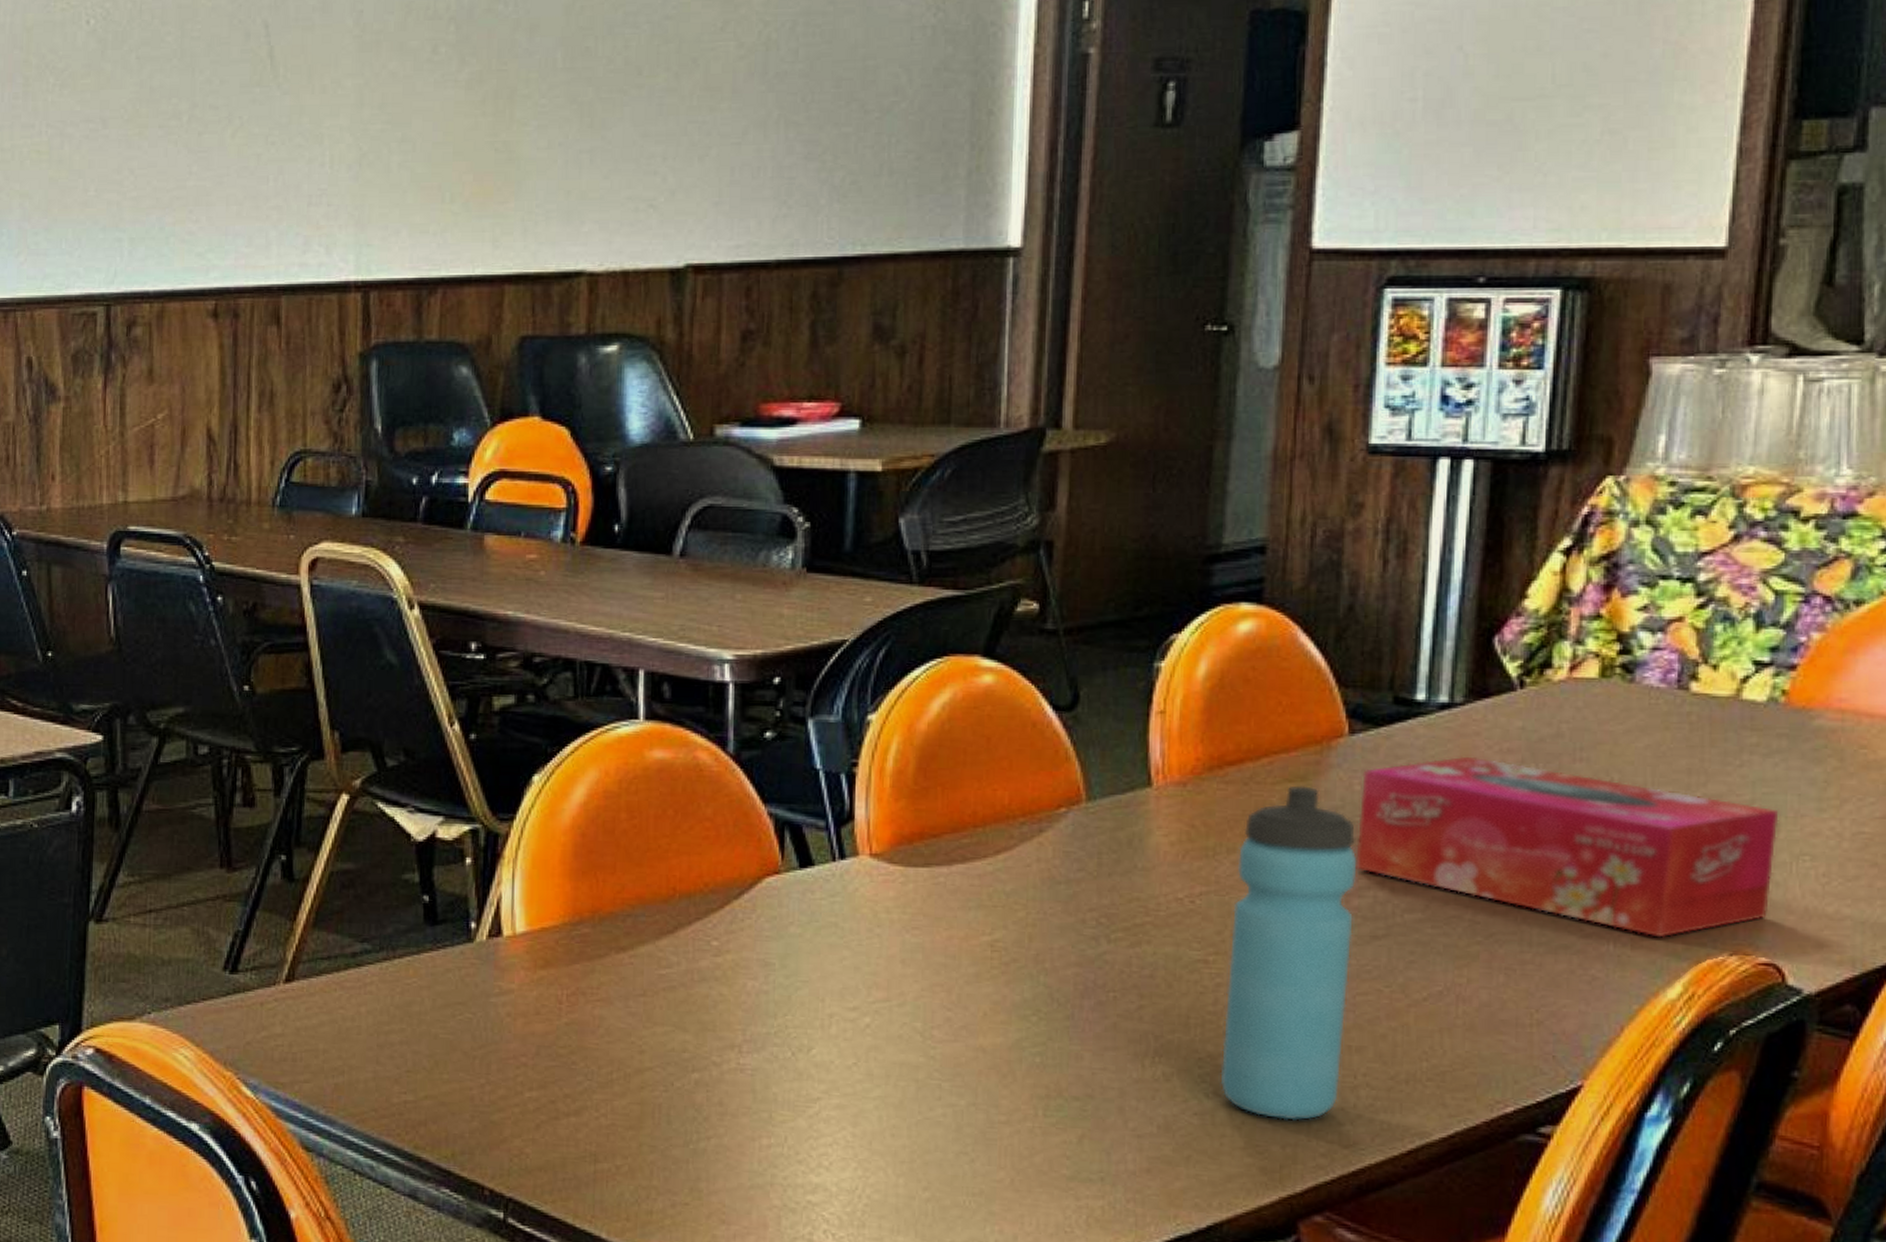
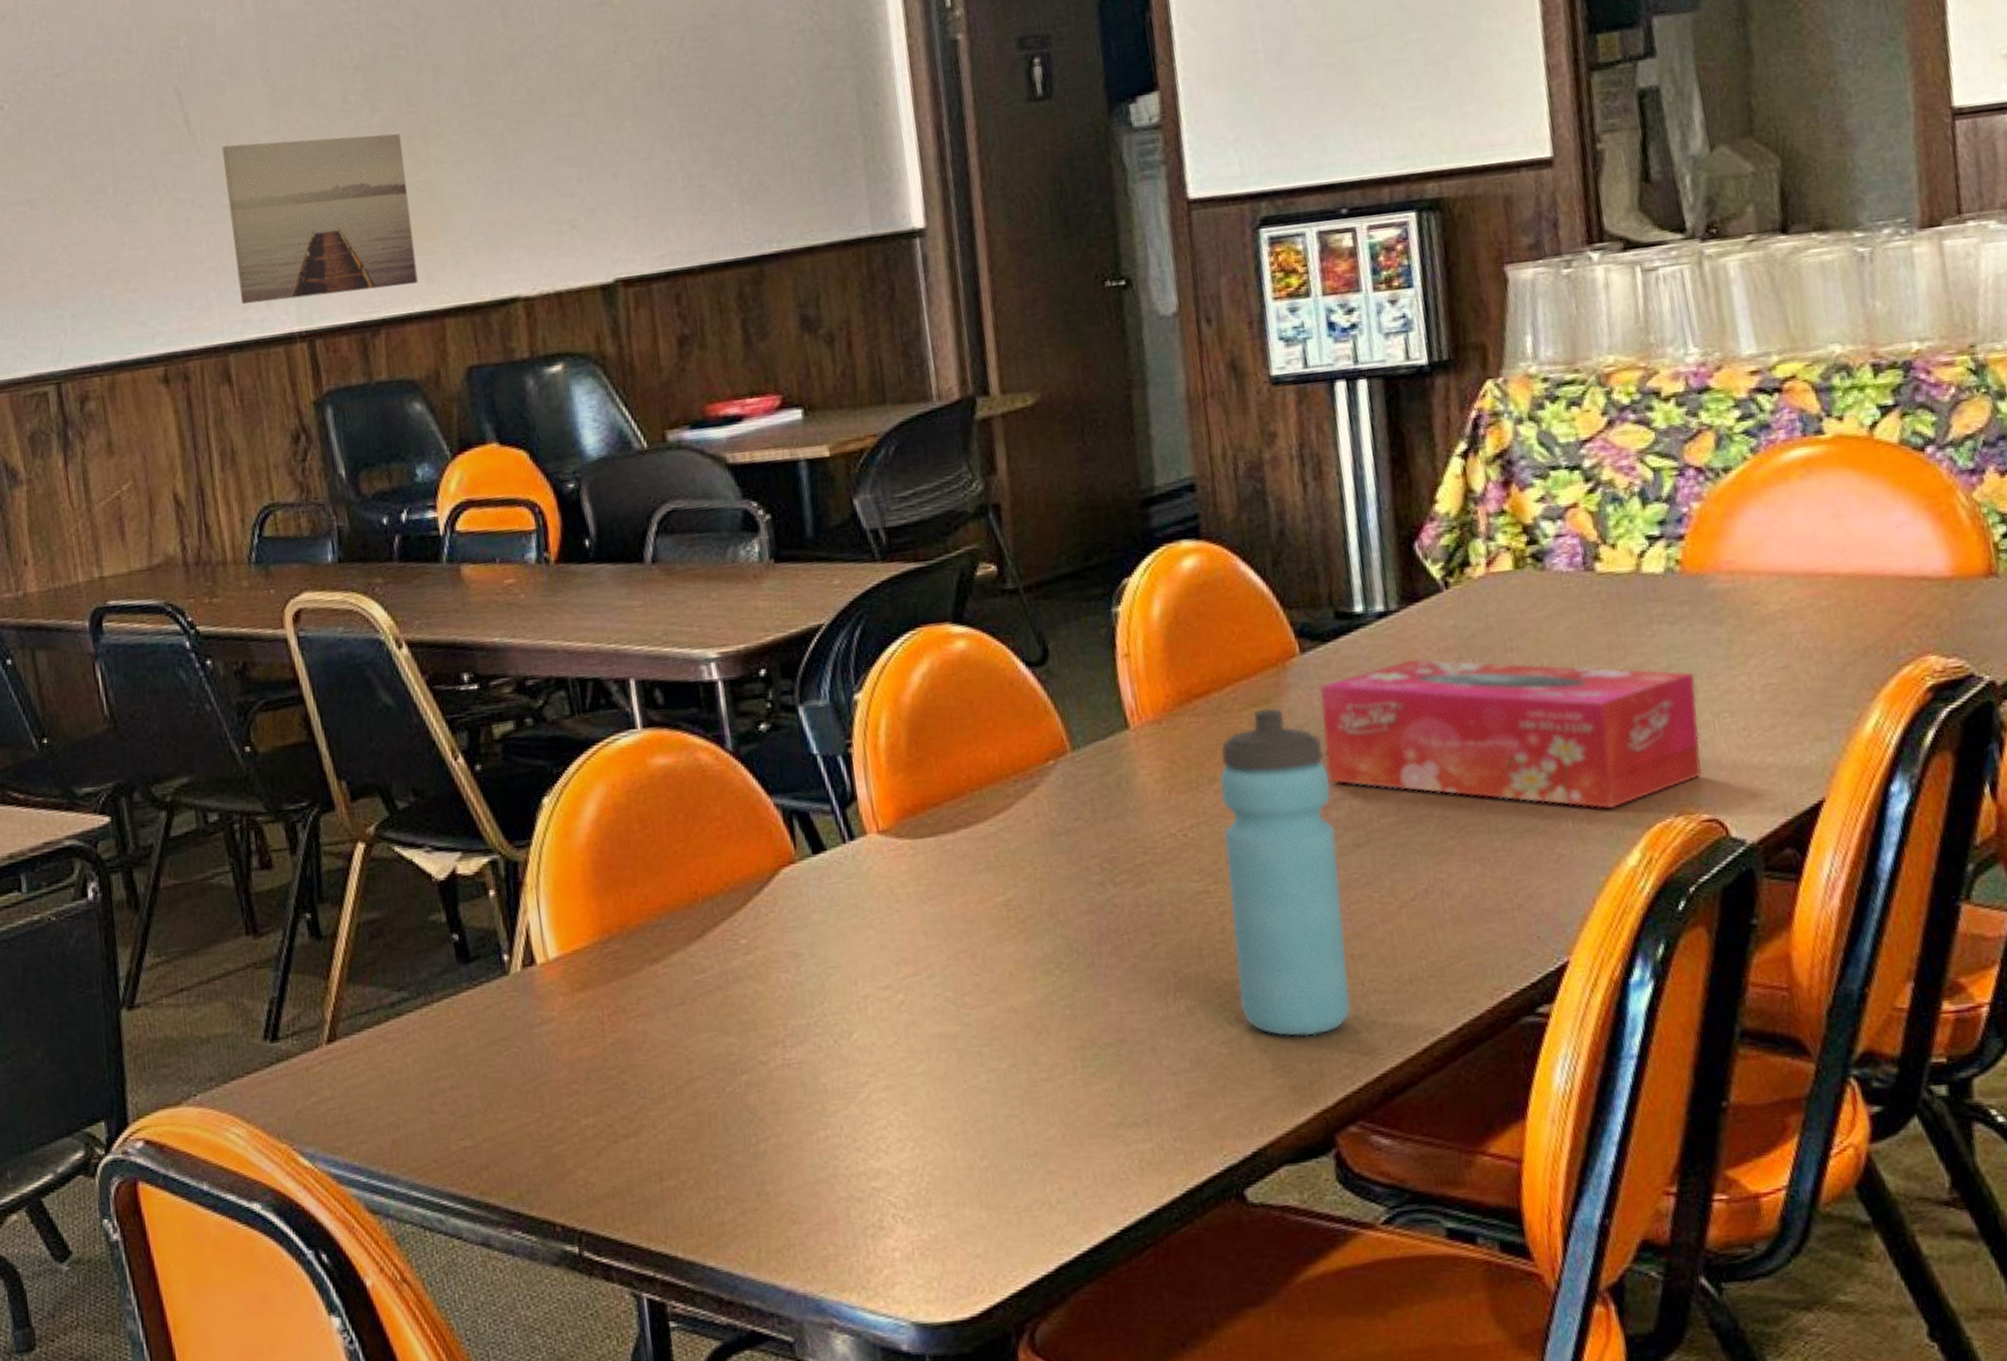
wall art: none [301,84,487,248] -> present [221,133,418,305]

